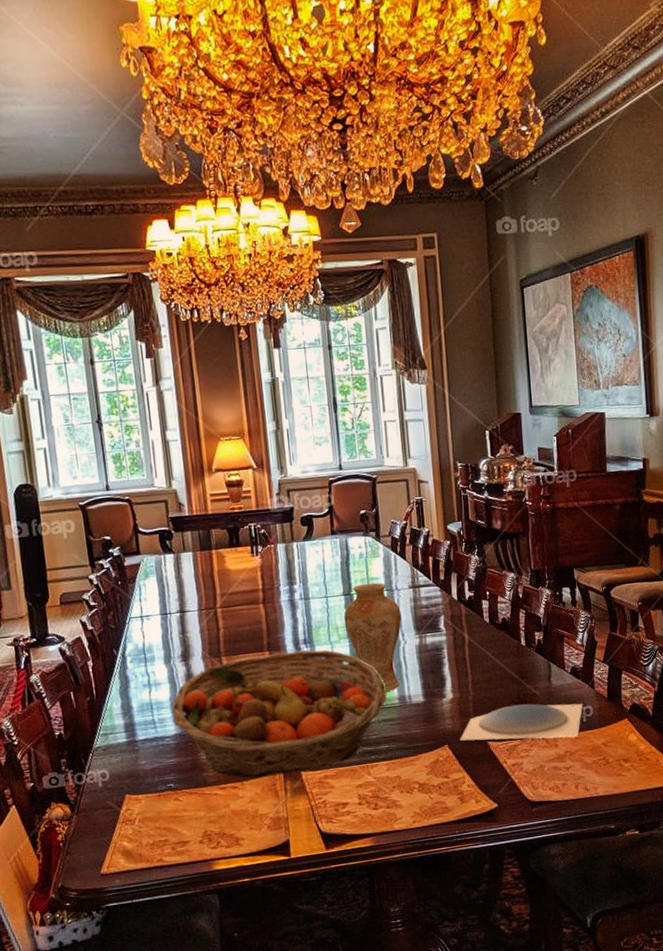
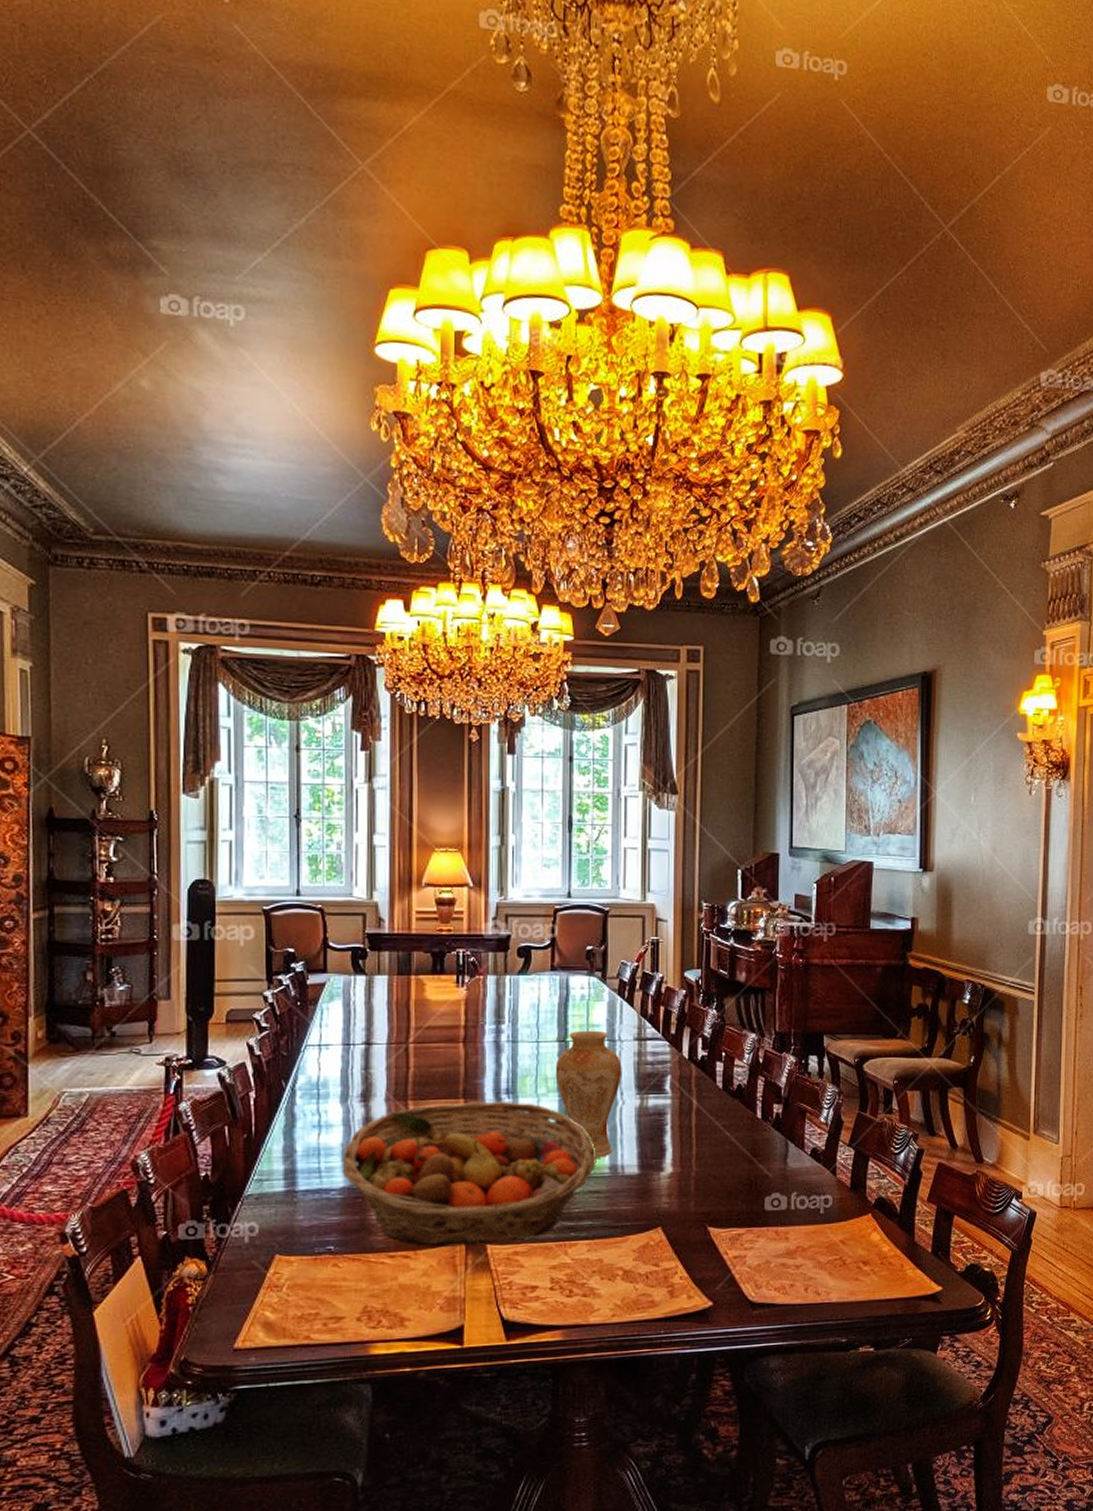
plate: present [460,703,583,741] -> none [676,1186,822,1231]

